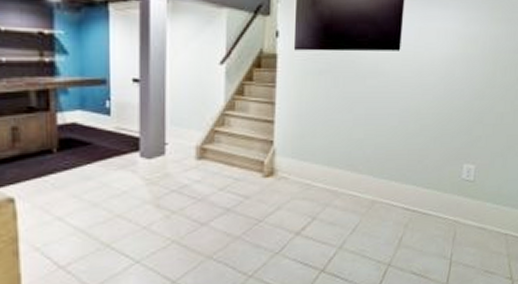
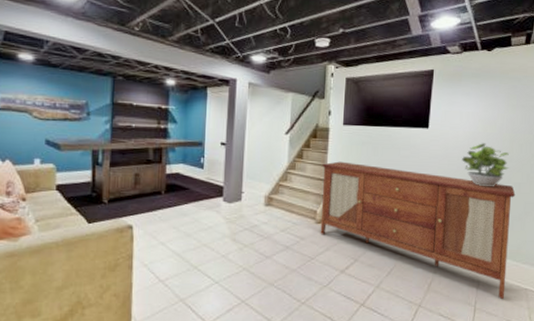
sideboard: none [269,97,498,249] -> present [320,161,516,300]
potted plant: none [438,66,491,120] -> present [462,143,509,187]

